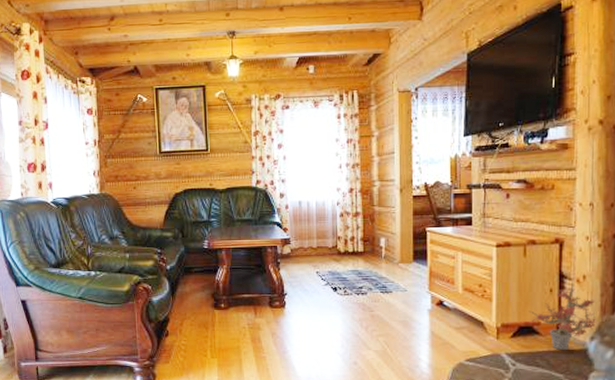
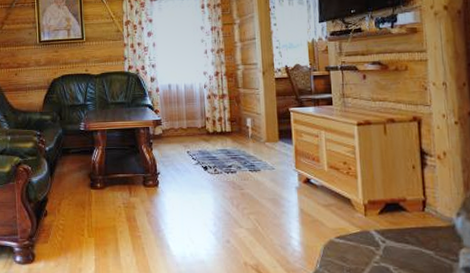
potted plant: present [528,279,597,351] -> none [393,156,462,227]

